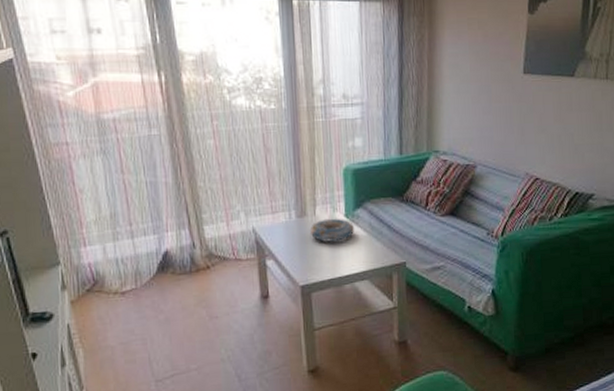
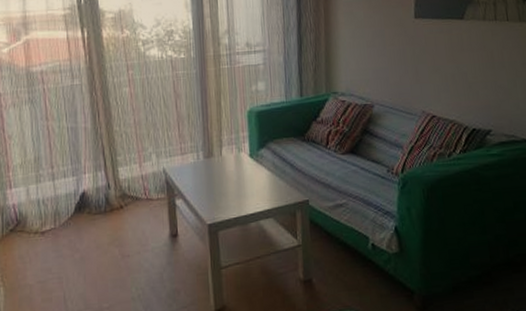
decorative bowl: present [309,218,355,243] -> none [216,158,260,183]

